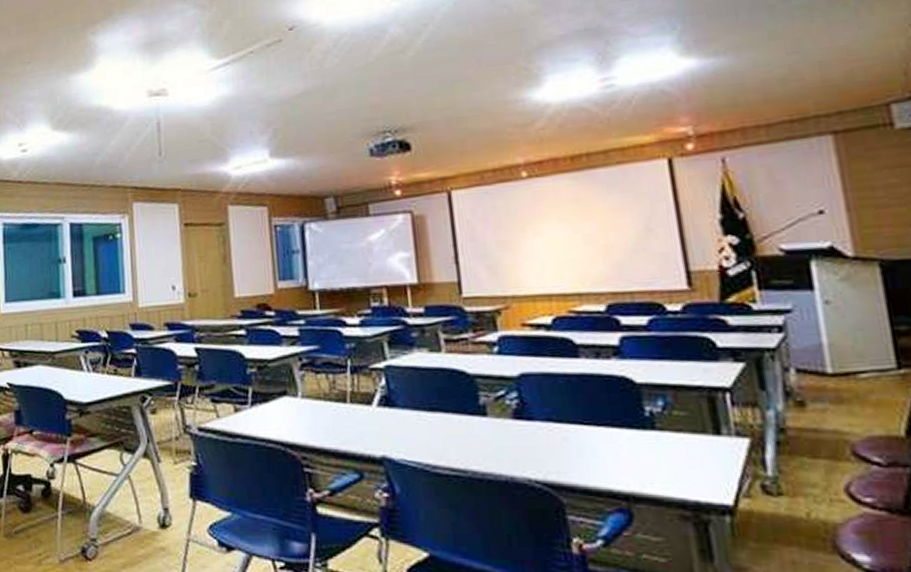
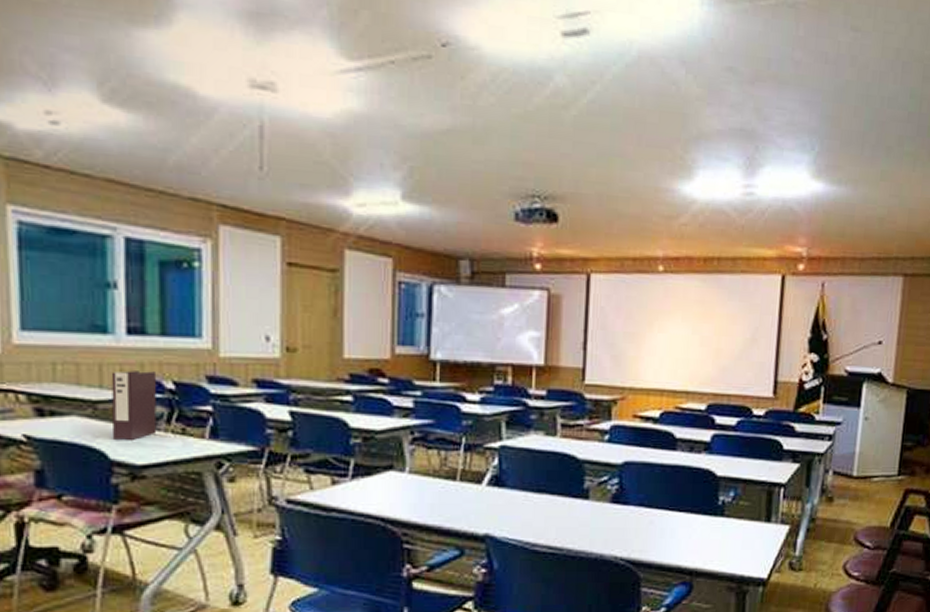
binder: none [63,324,97,382] -> present [111,370,157,440]

